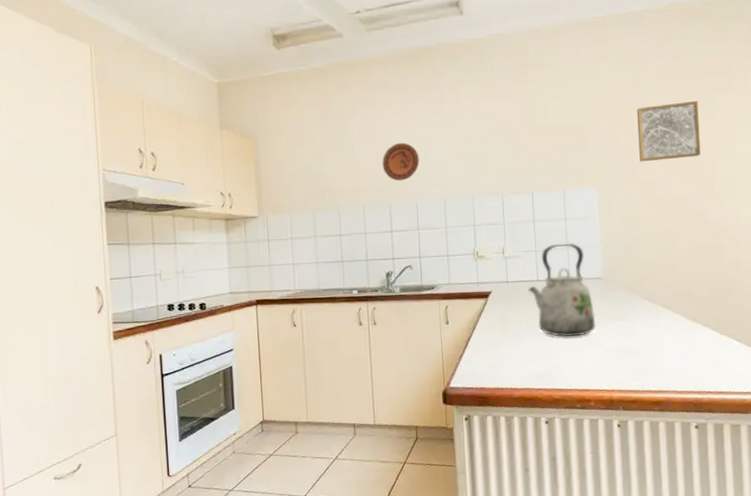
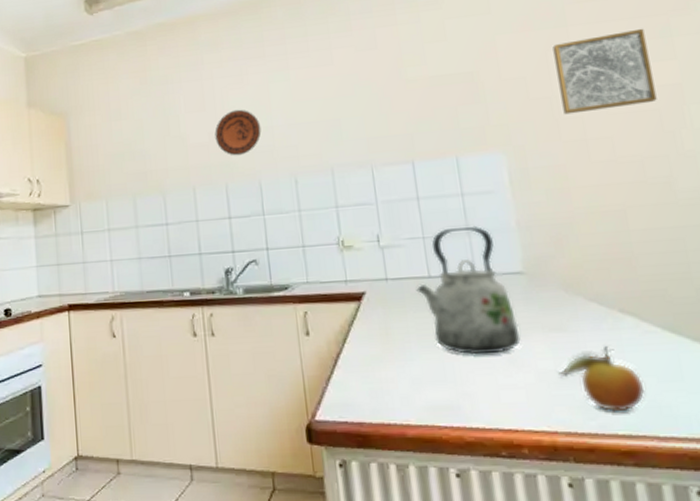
fruit: none [618,330,671,376] -> present [558,346,646,412]

